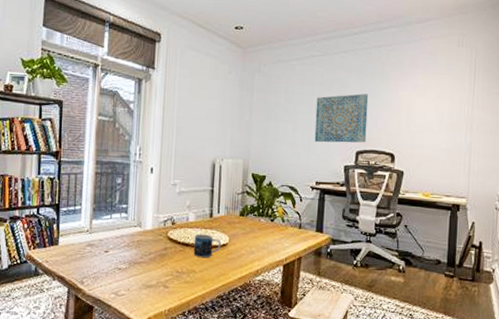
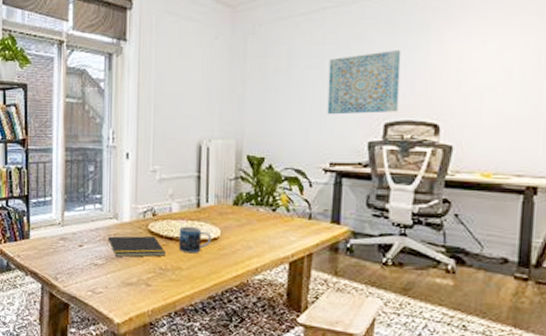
notepad: none [130,242,182,262] -> present [107,236,166,257]

